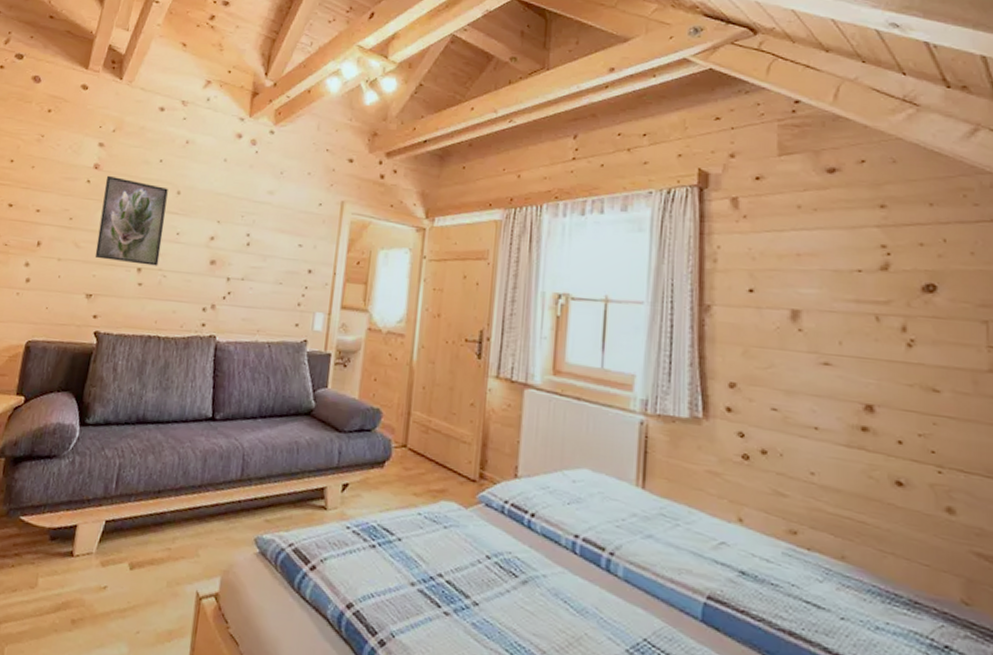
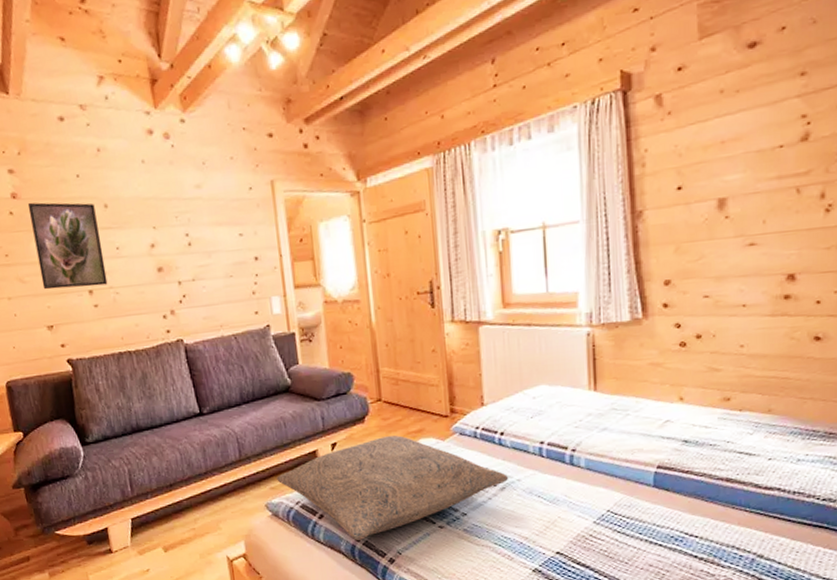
pillow: none [274,488,532,608] -> present [276,435,508,540]

